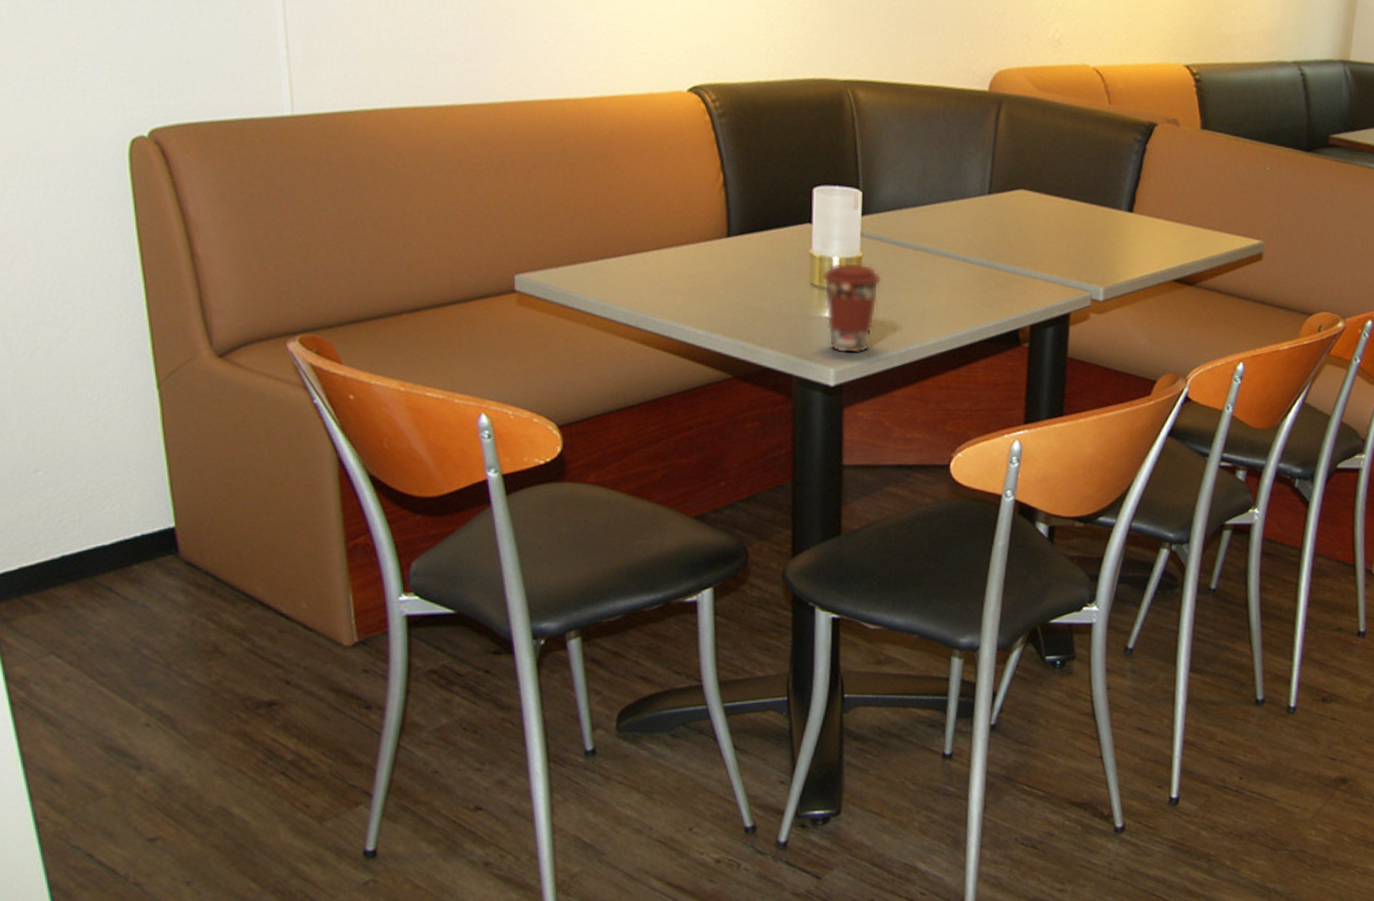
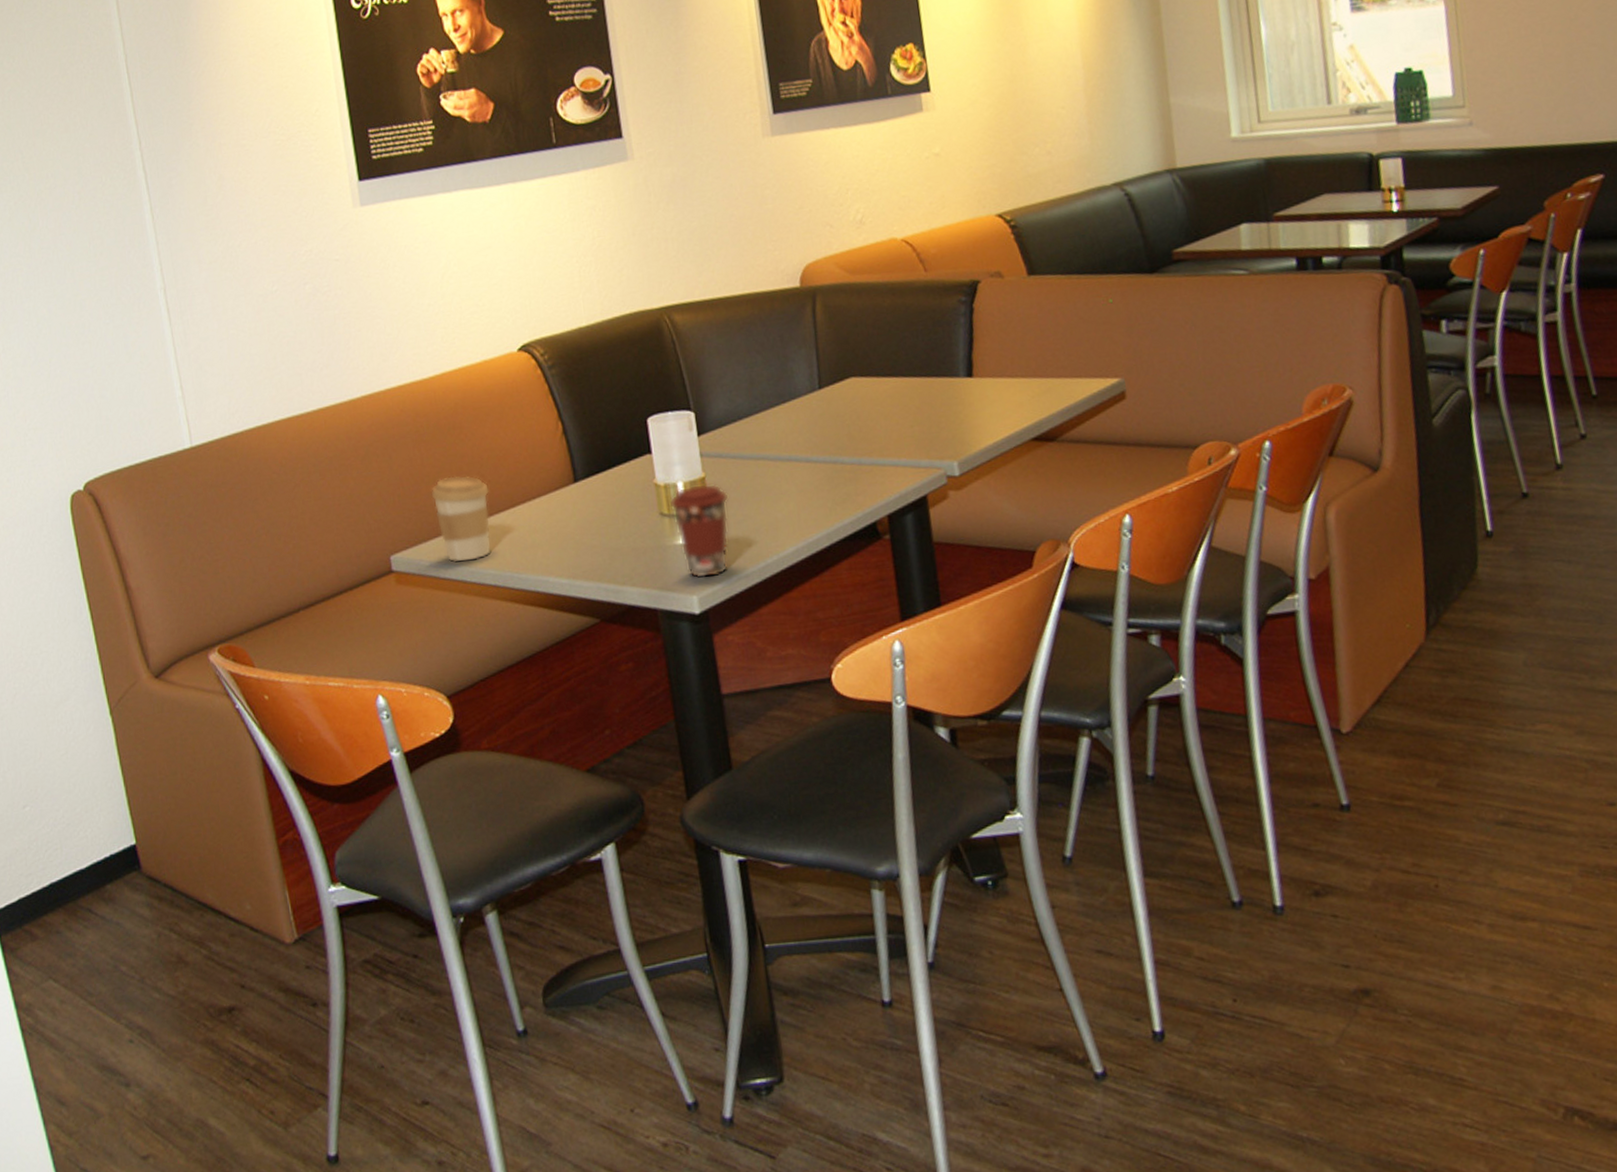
coffee cup: none [569,205,634,296] -> present [431,475,491,562]

